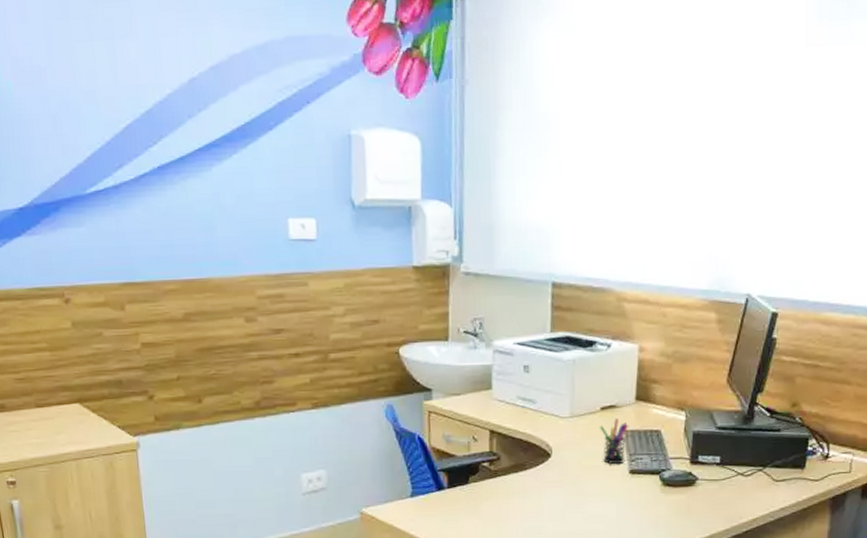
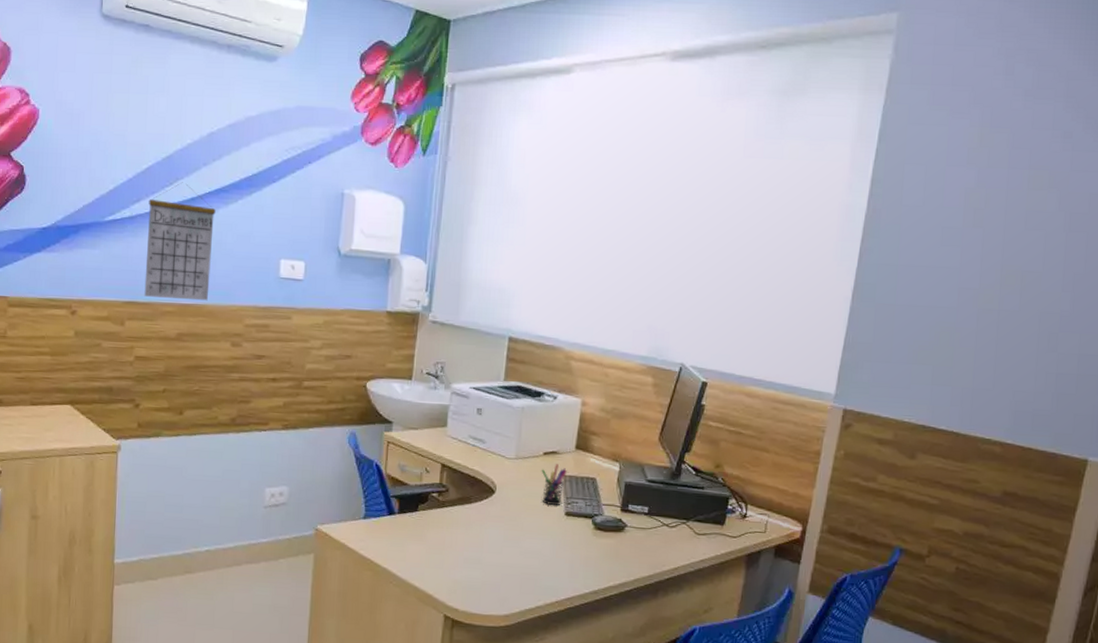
calendar: none [132,140,213,275] -> present [144,182,216,301]

